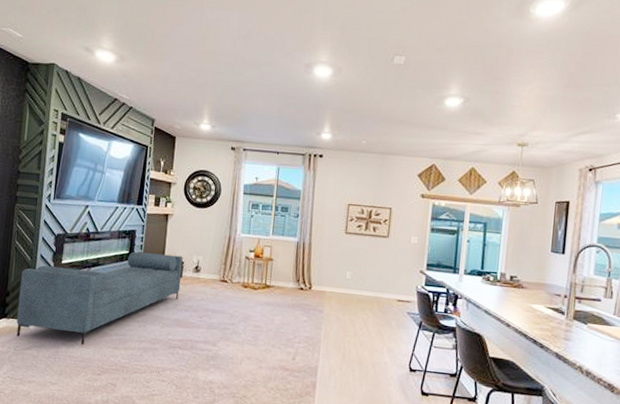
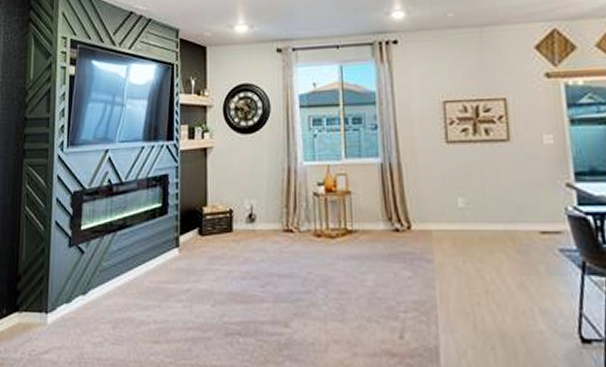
sofa: present [16,251,183,345] -> none [30,202,232,341]

